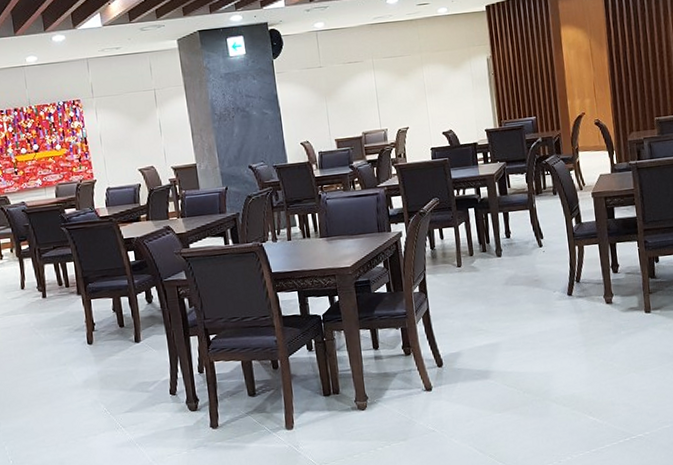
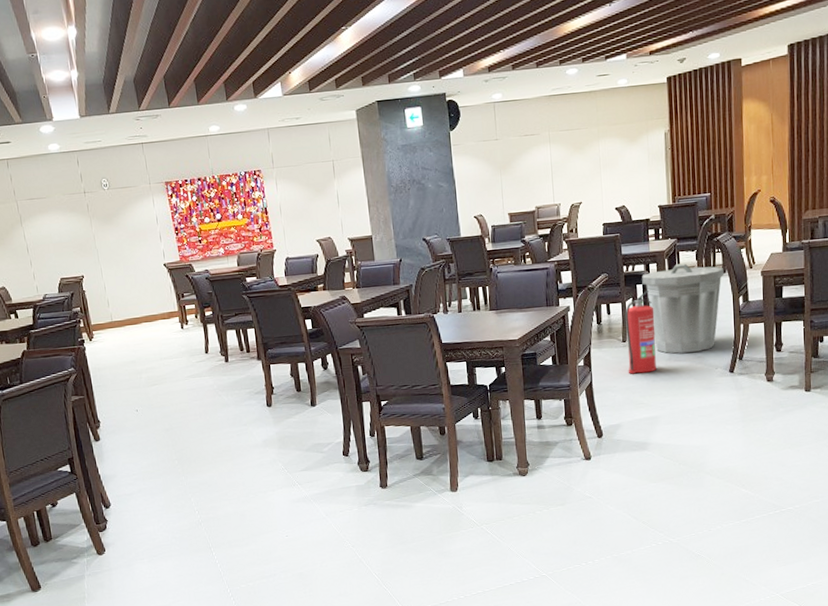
fire extinguisher: none [458,214,495,300] -> present [624,291,657,374]
trash can: none [473,186,556,278] -> present [642,263,725,354]

